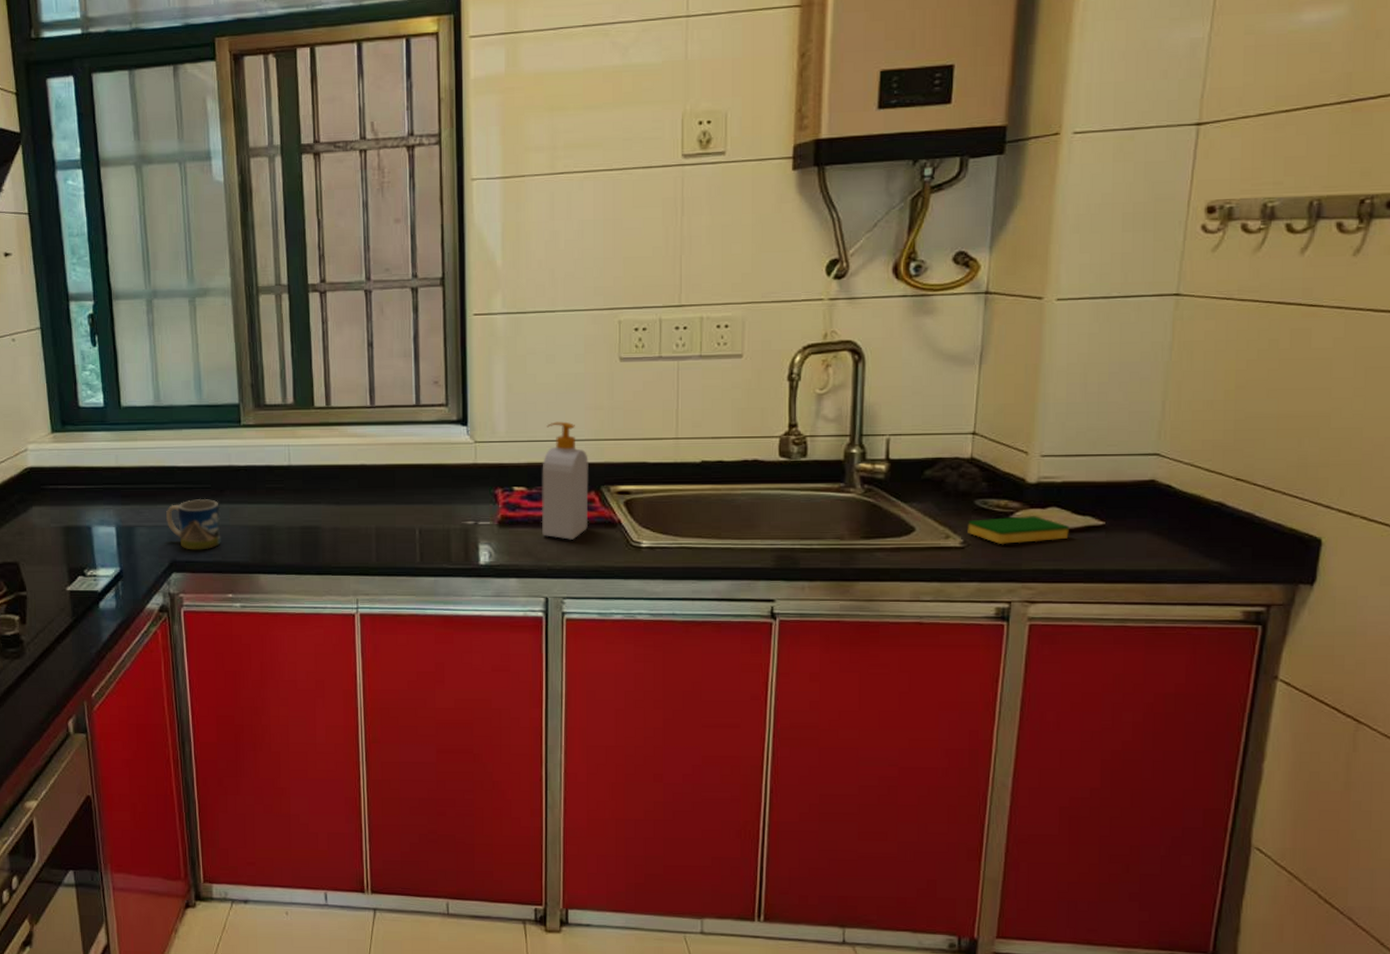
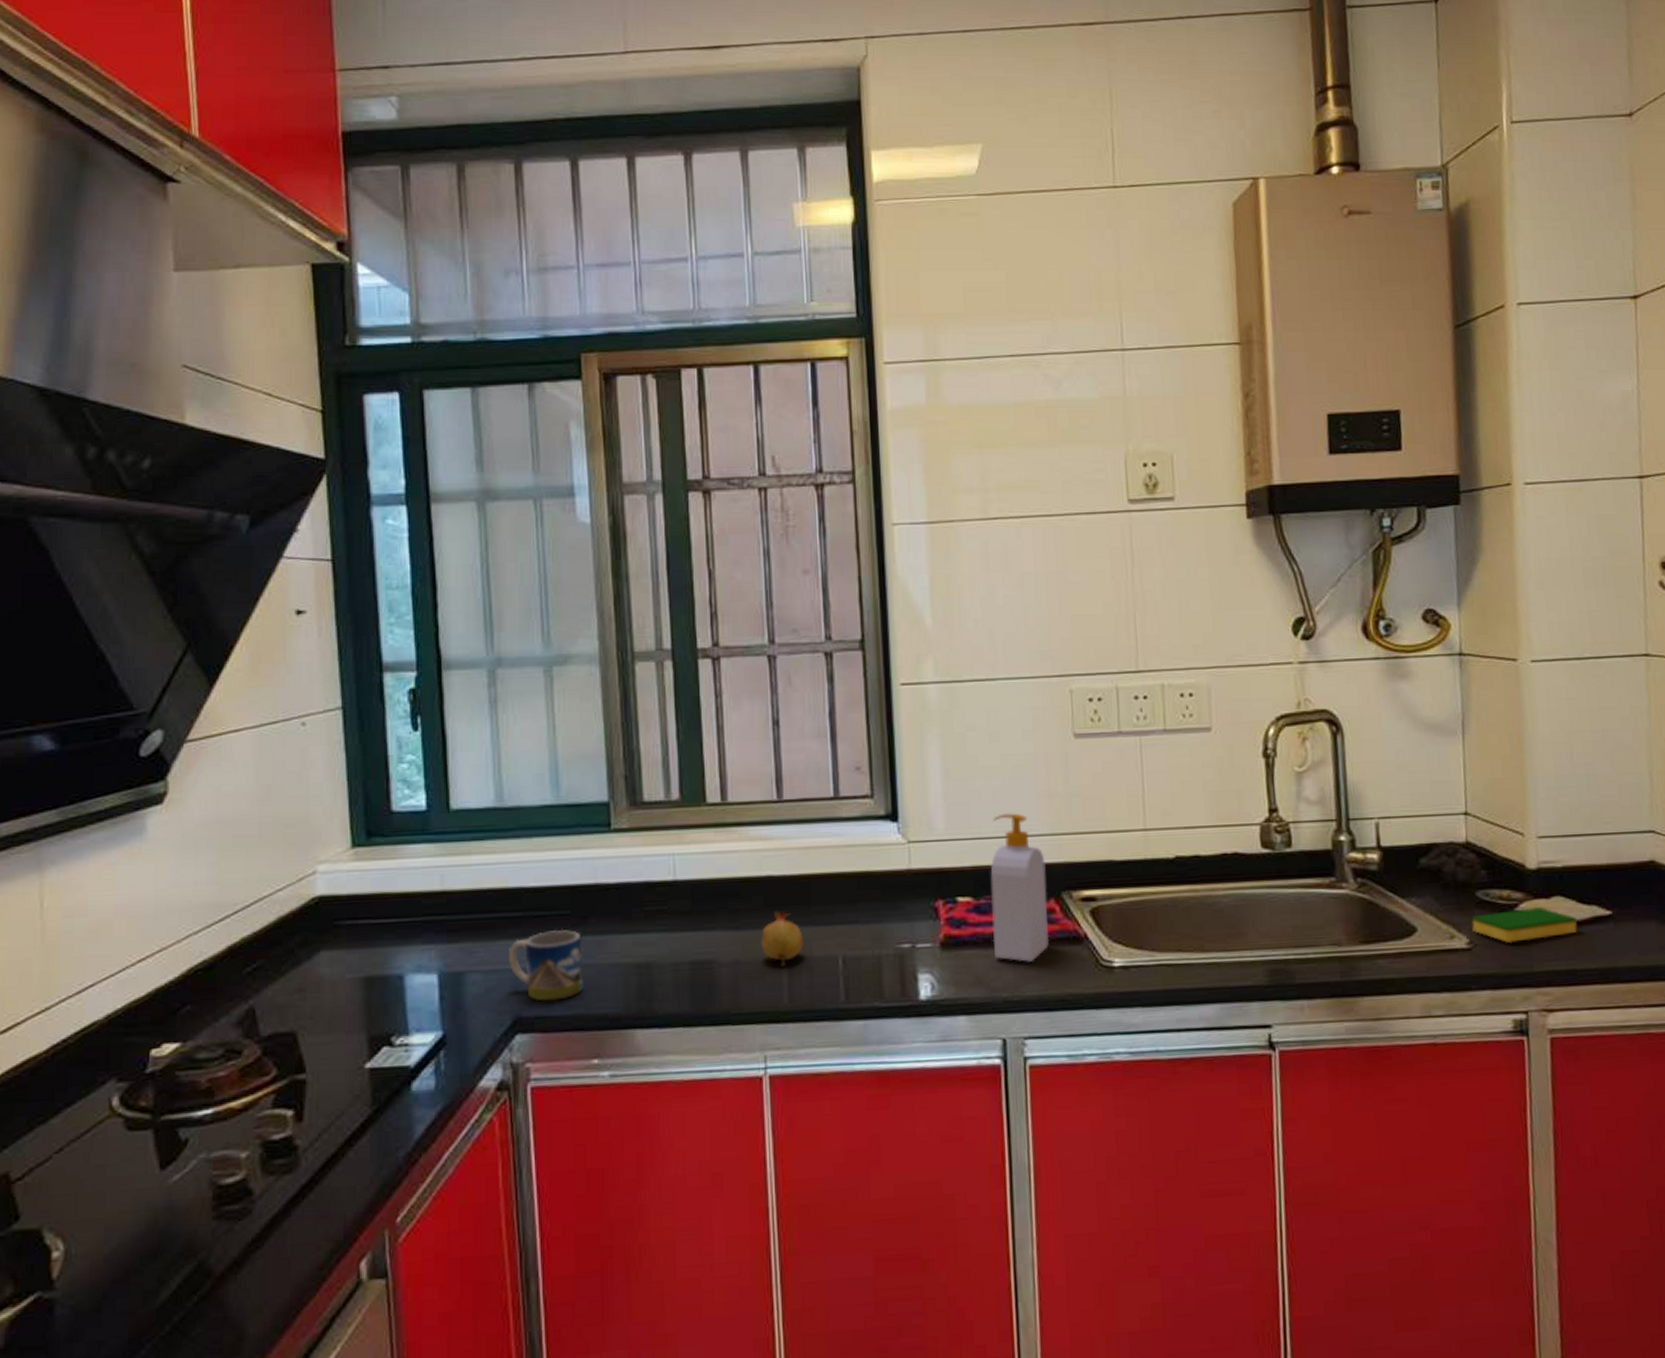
fruit: none [355,492,389,534] -> present [760,911,804,967]

